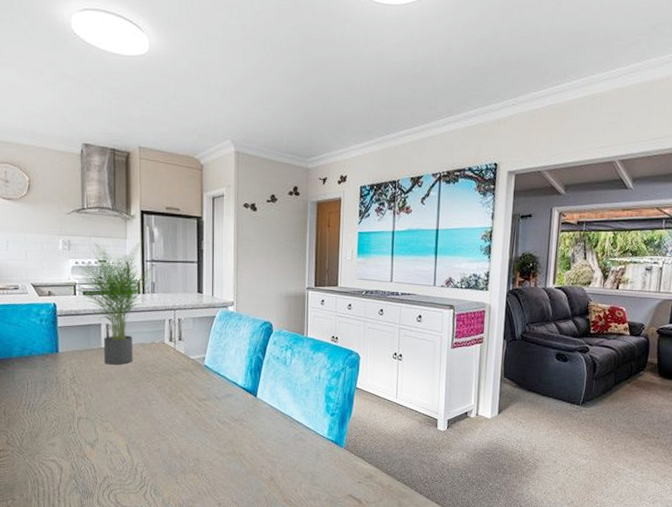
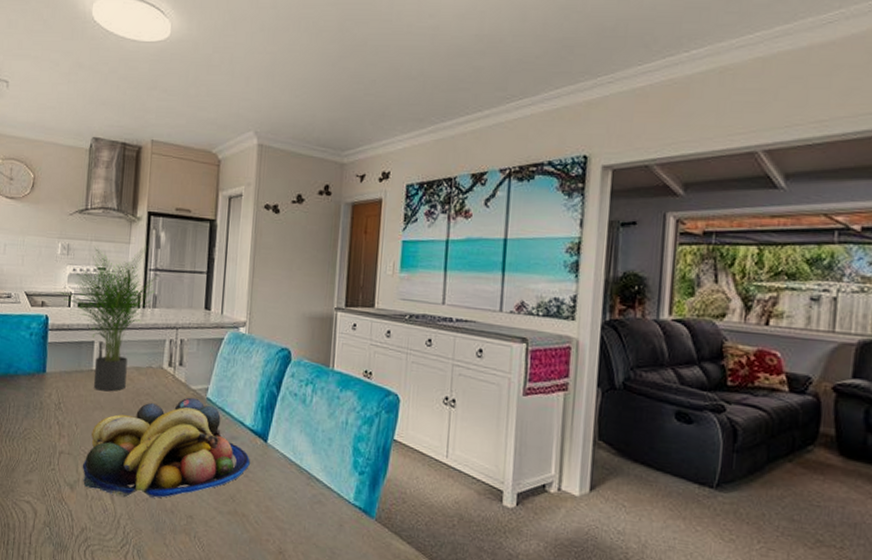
fruit bowl: none [99,365,244,450] -> present [82,397,250,499]

